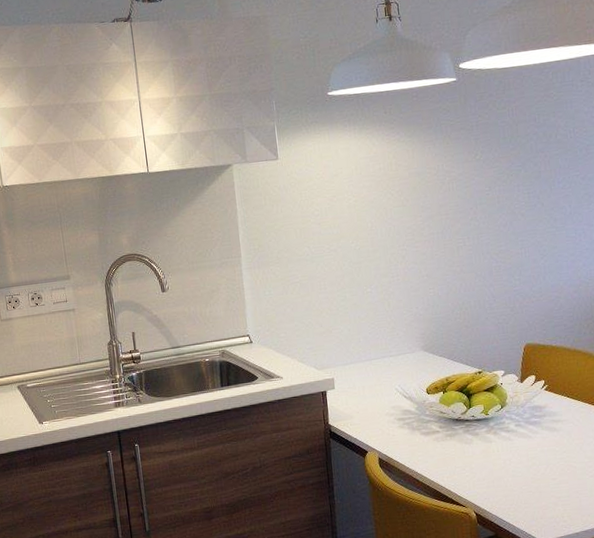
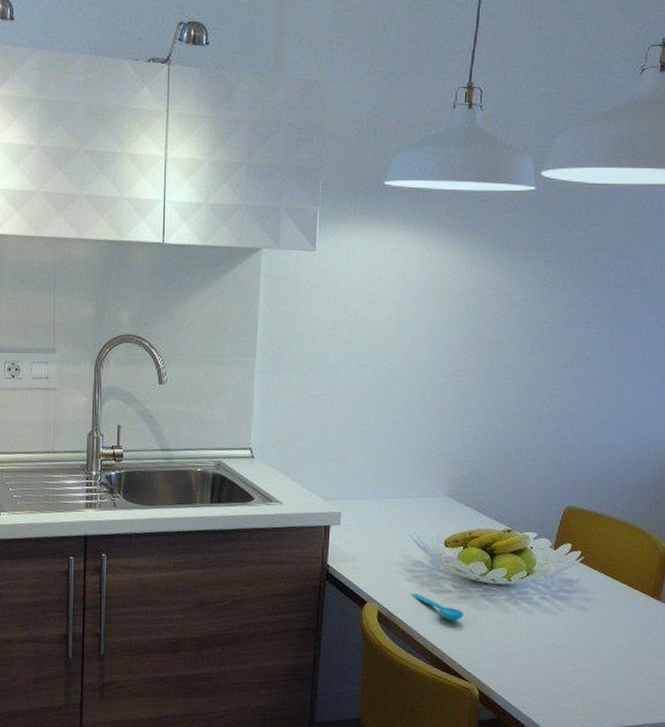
spoon: none [404,438,453,457] -> present [410,593,465,621]

